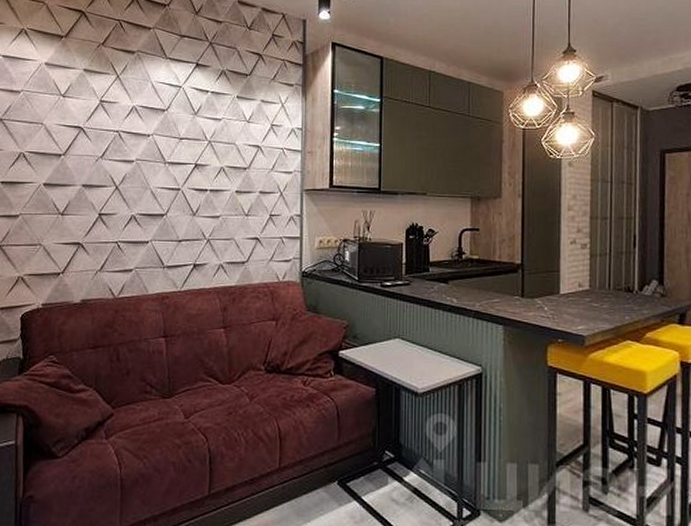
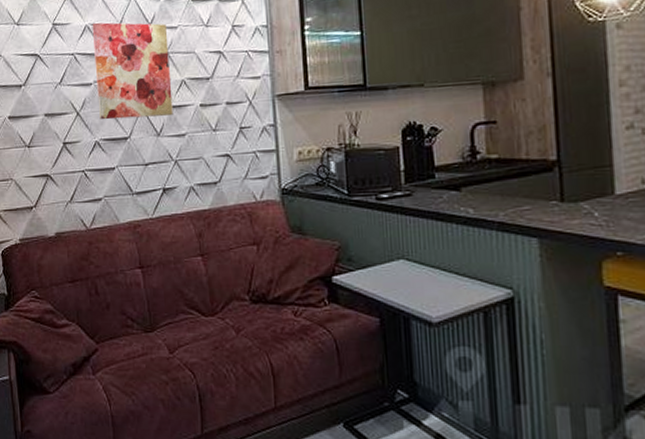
wall art: none [138,105,212,199] -> present [92,22,173,120]

